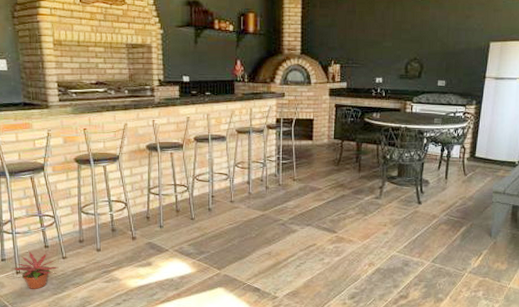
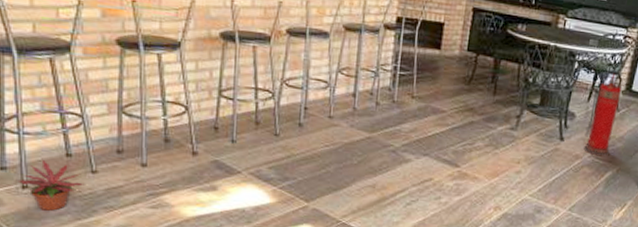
fire extinguisher: none [438,143,467,215] -> present [583,71,623,157]

